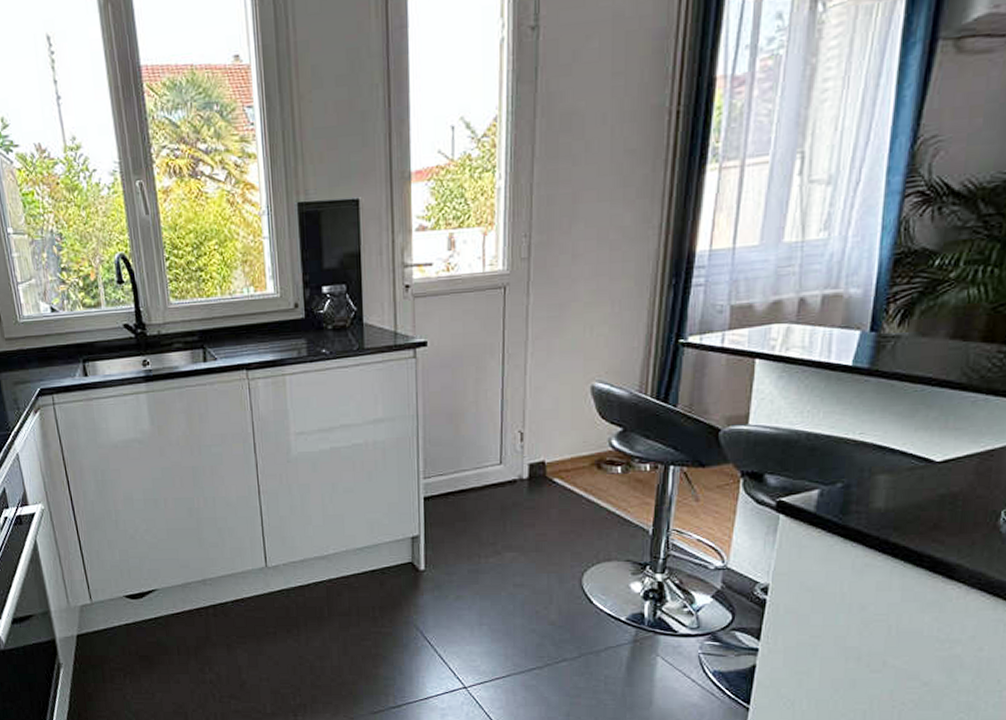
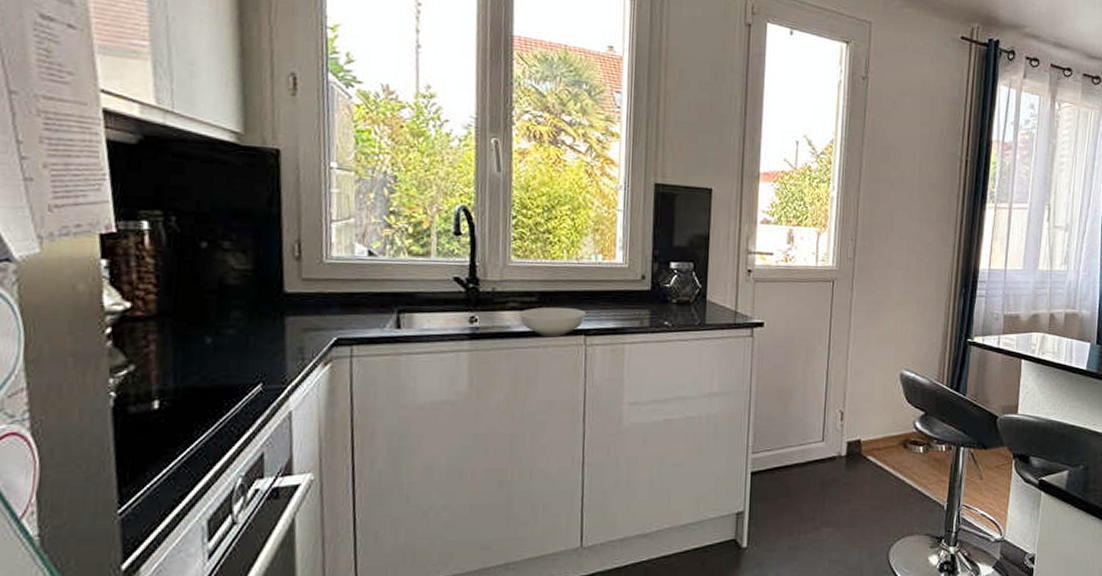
bowl: none [184,343,246,374] -> present [519,307,587,337]

